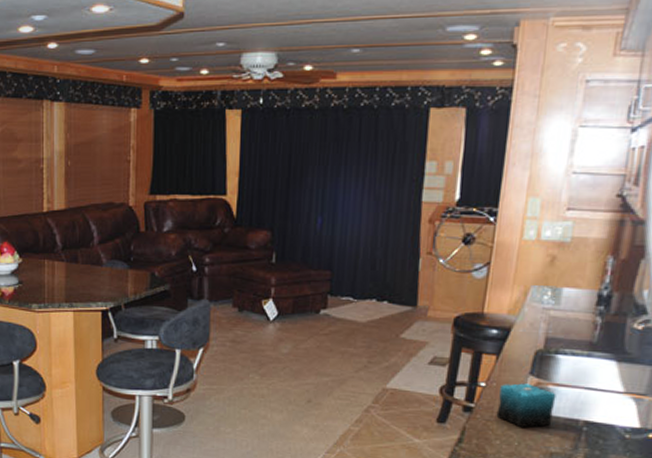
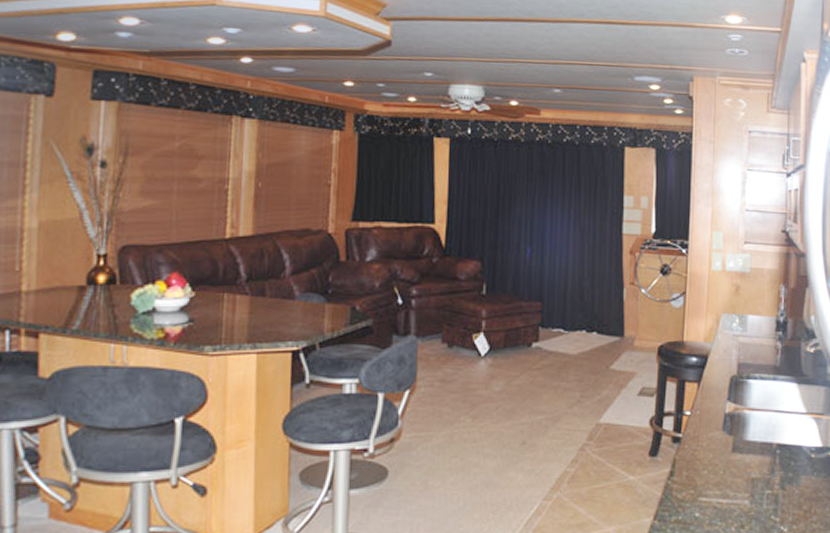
candle: present [496,383,556,427] -> none [702,410,752,454]

